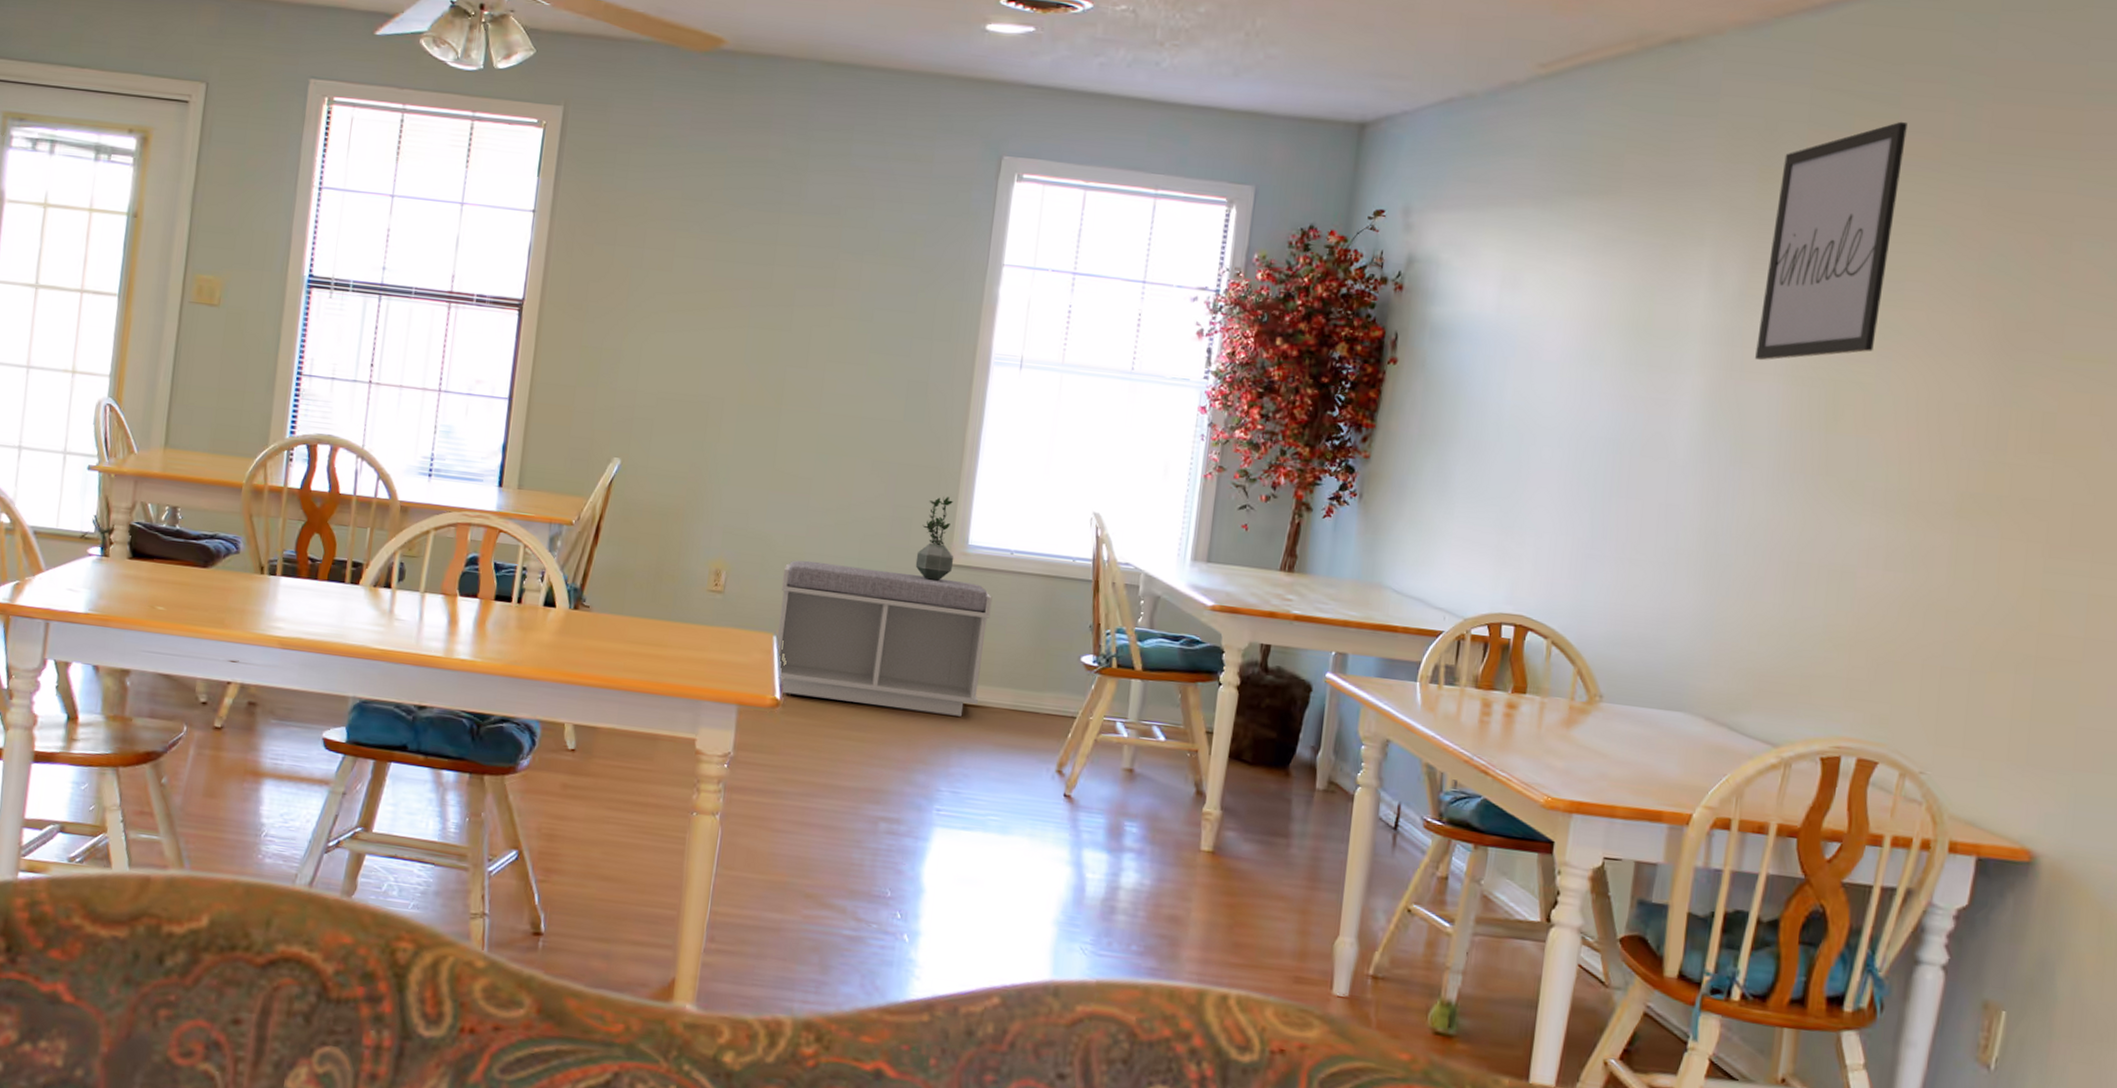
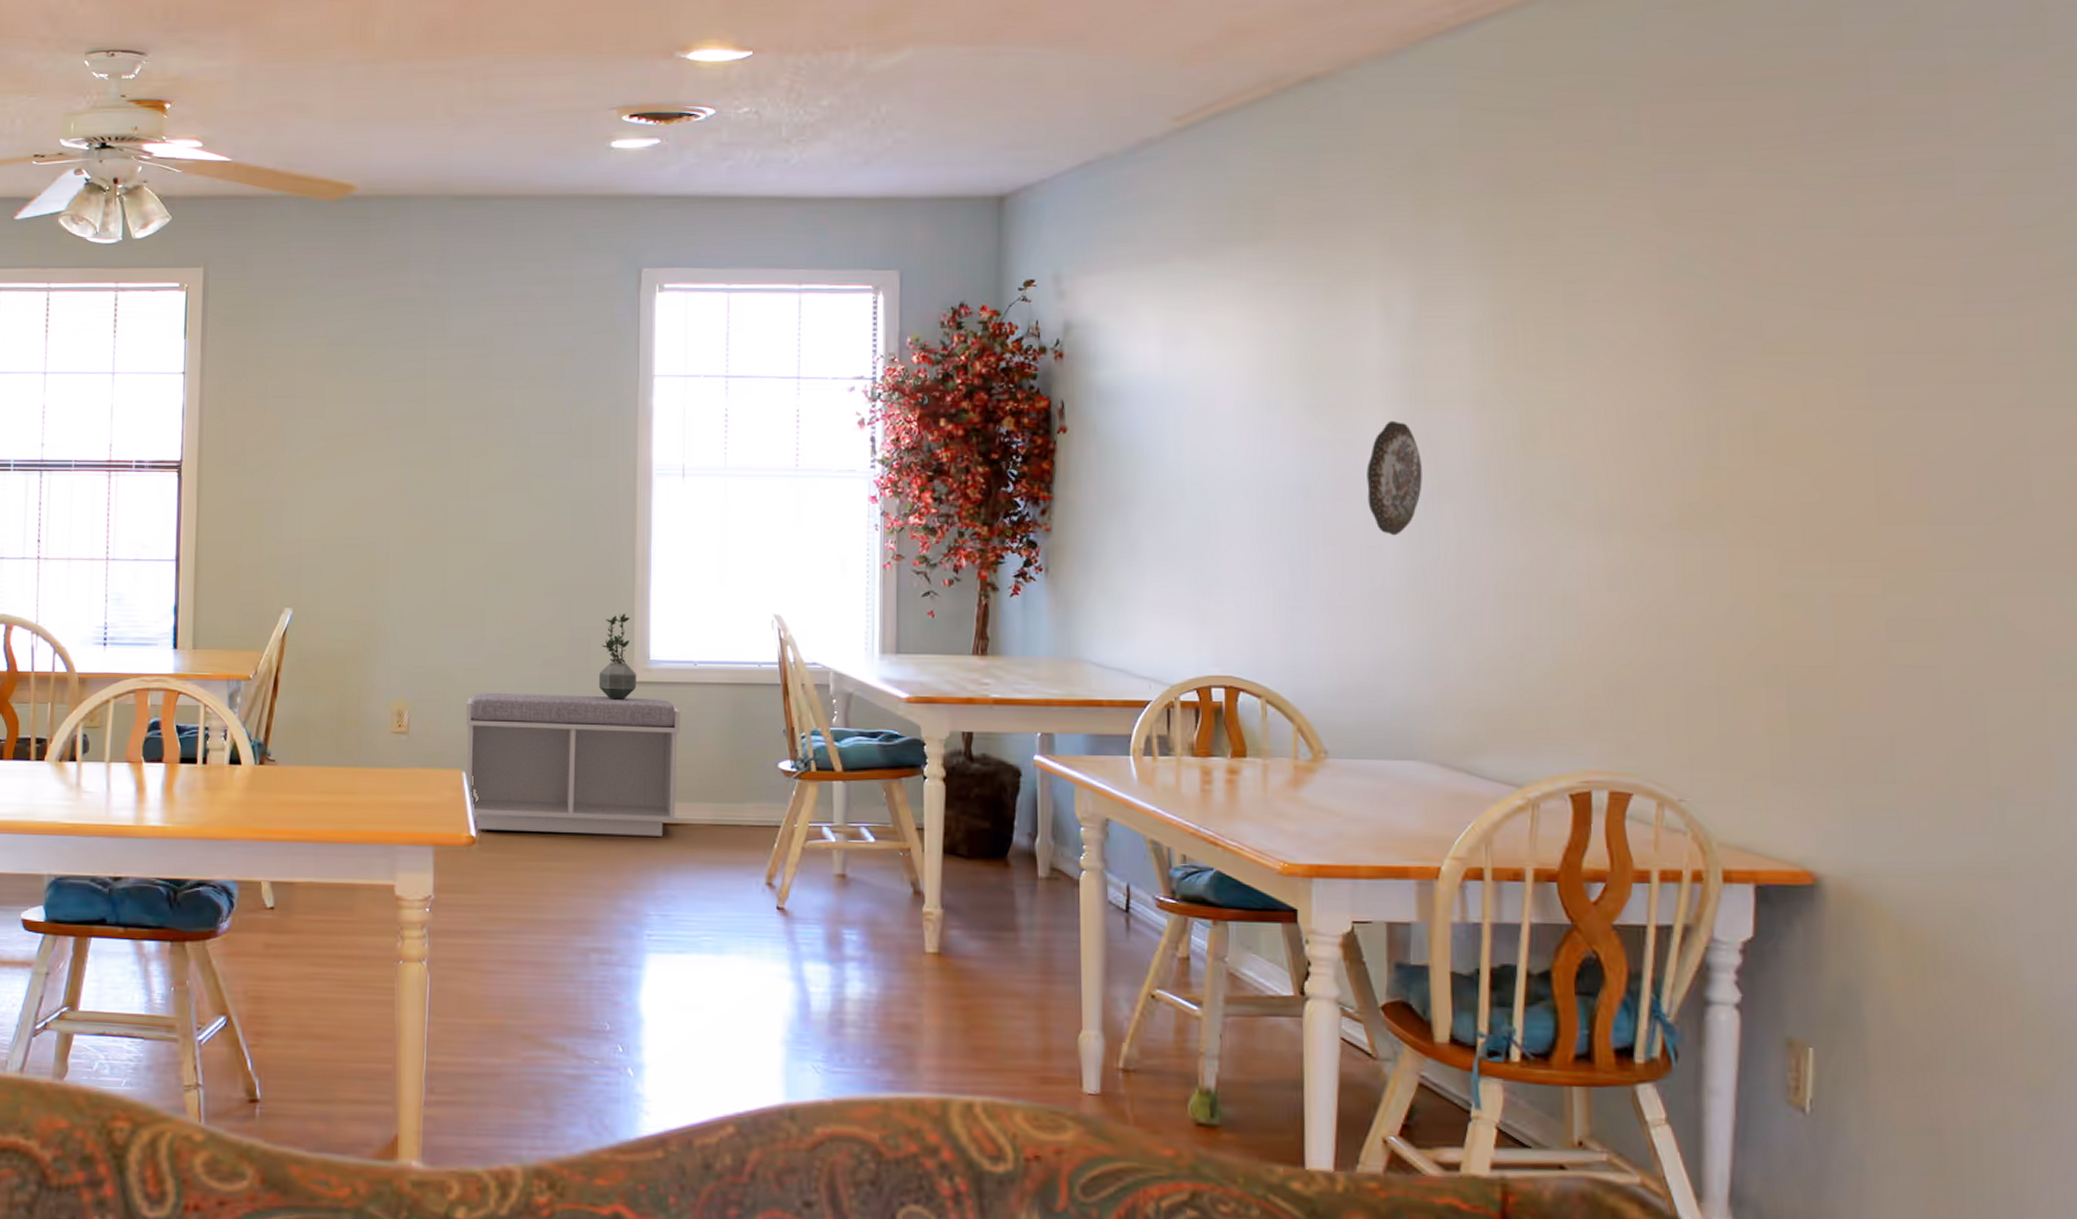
decorative plate: none [1673,385,1729,497] -> present [1366,420,1422,536]
wall art: present [1755,121,1907,361] -> none [1438,132,1565,390]

